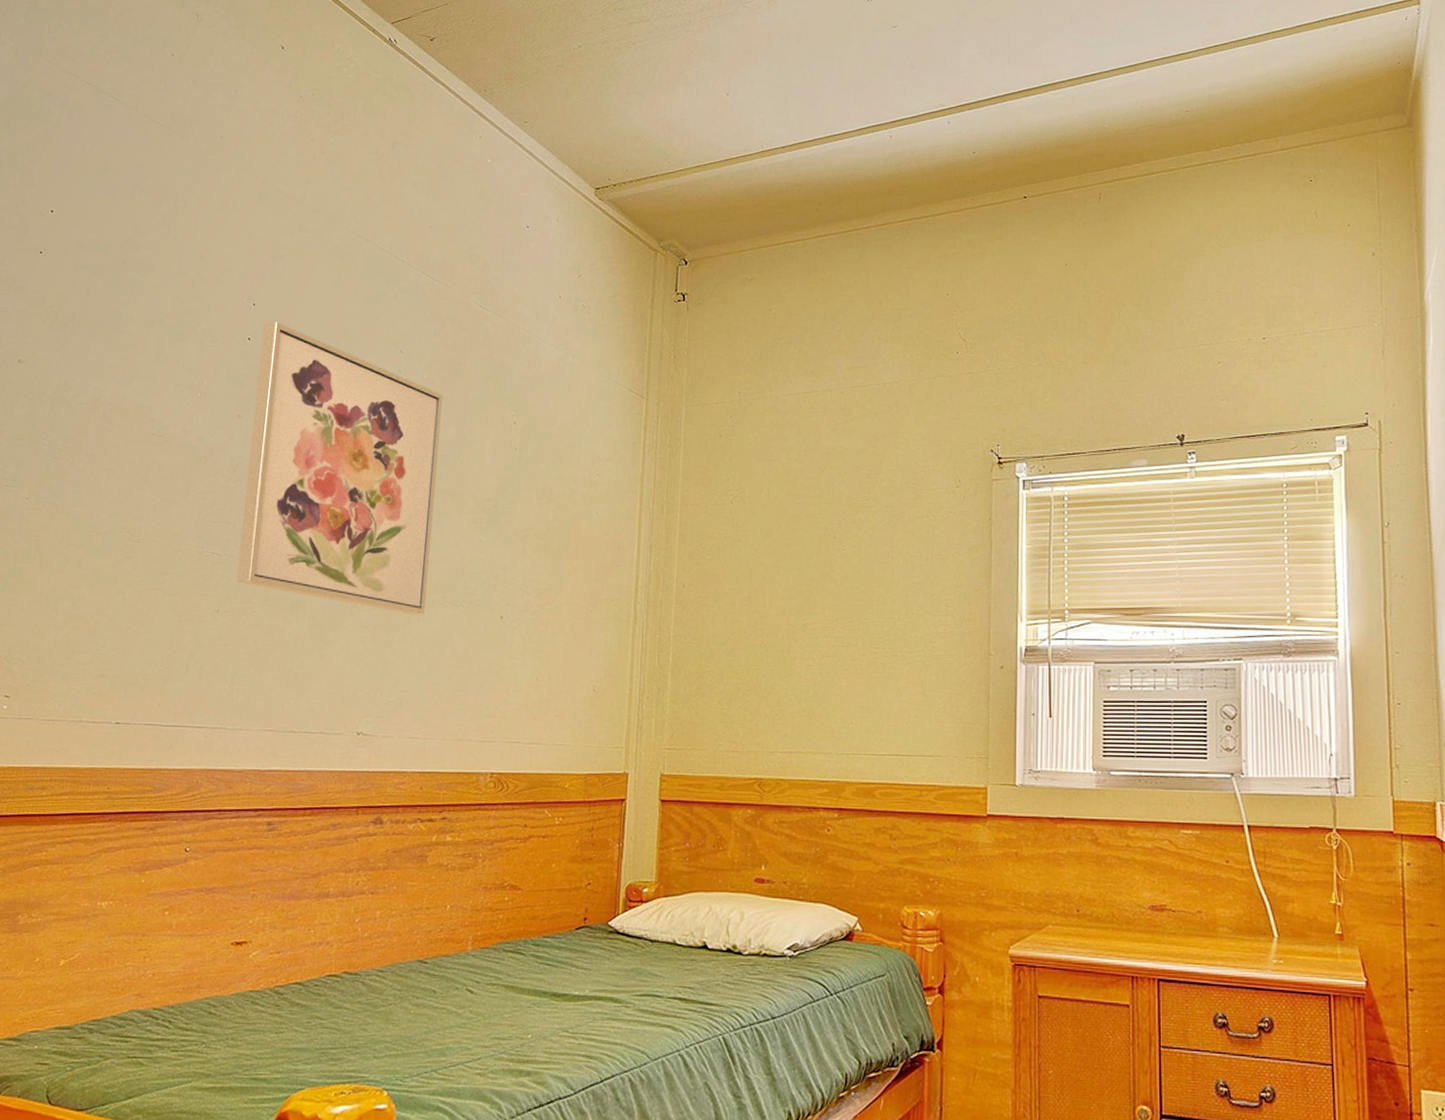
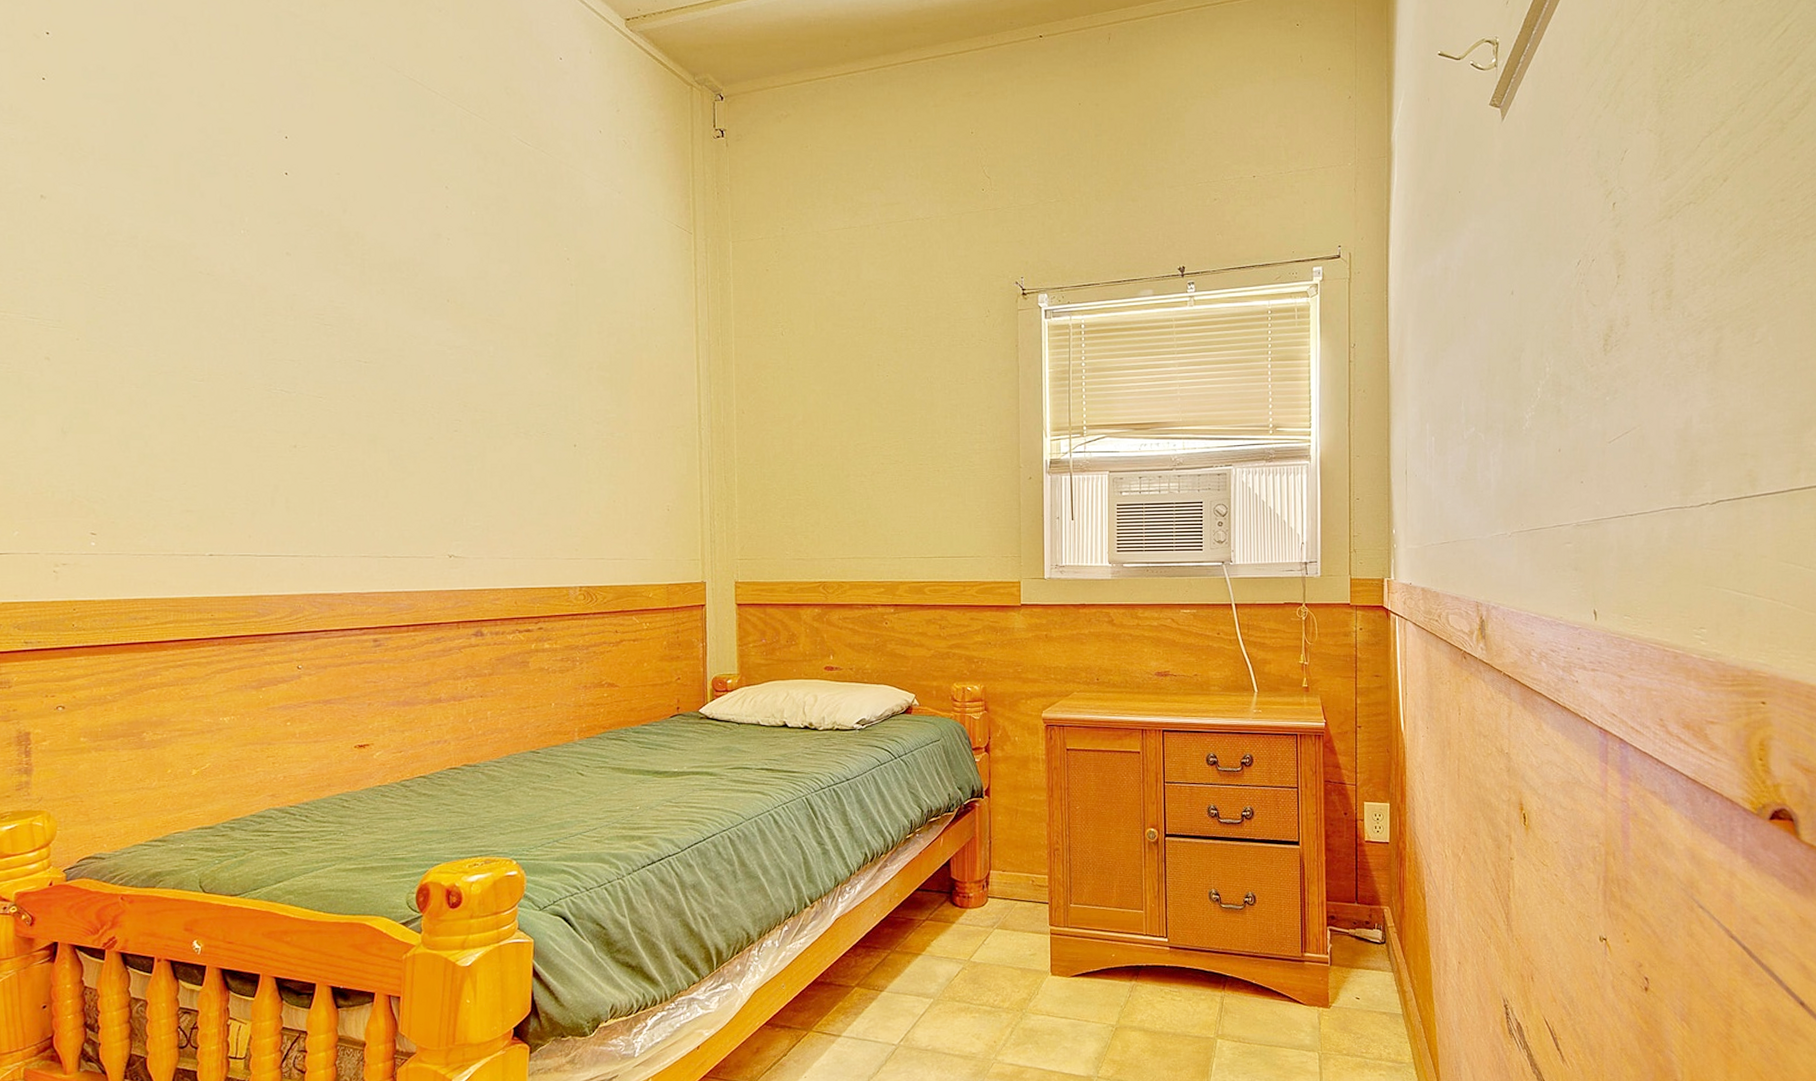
wall art: present [236,322,443,615] -> none [300,156,501,445]

